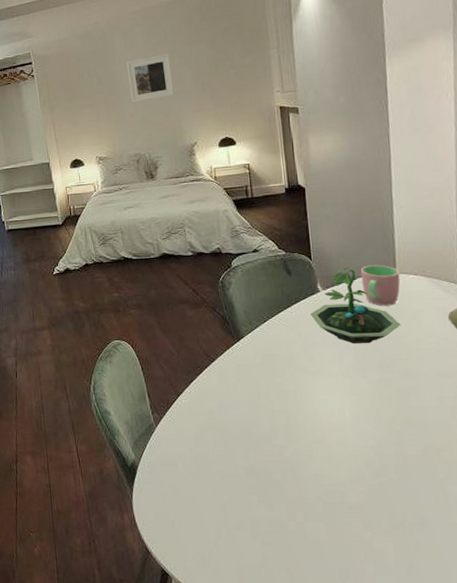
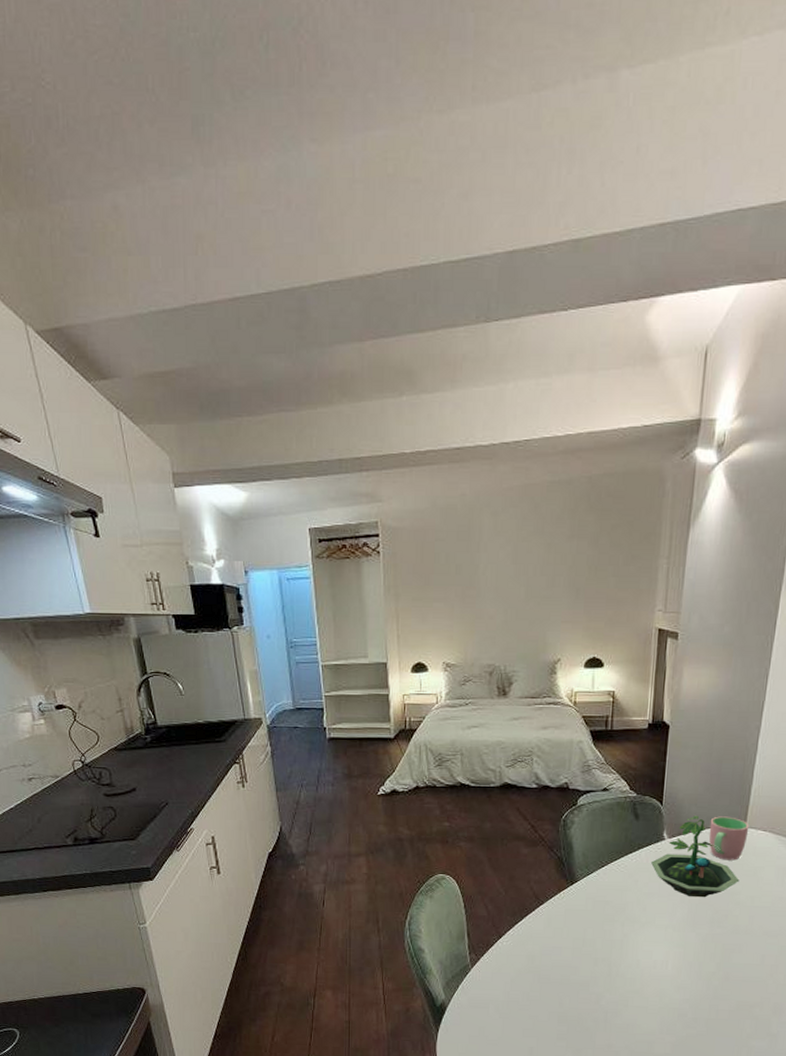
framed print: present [126,53,174,103] -> none [492,547,545,602]

